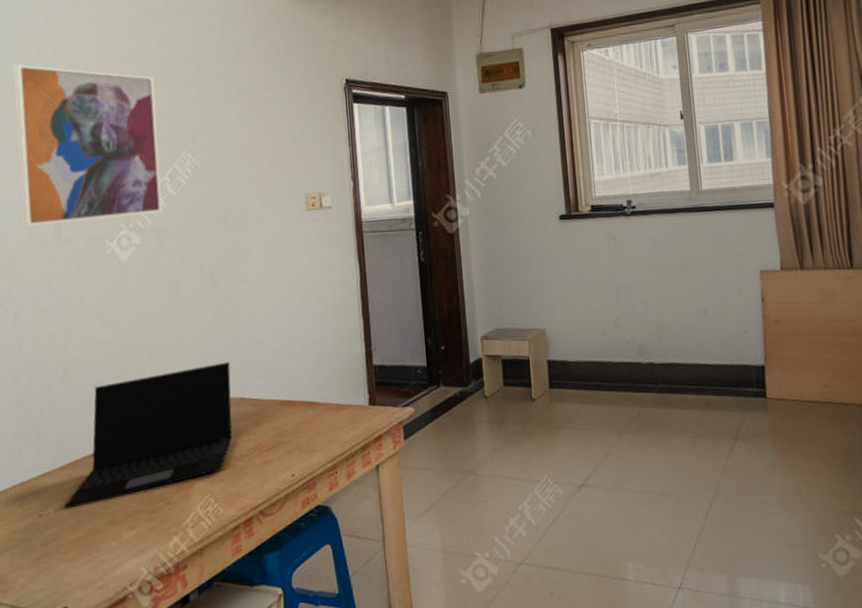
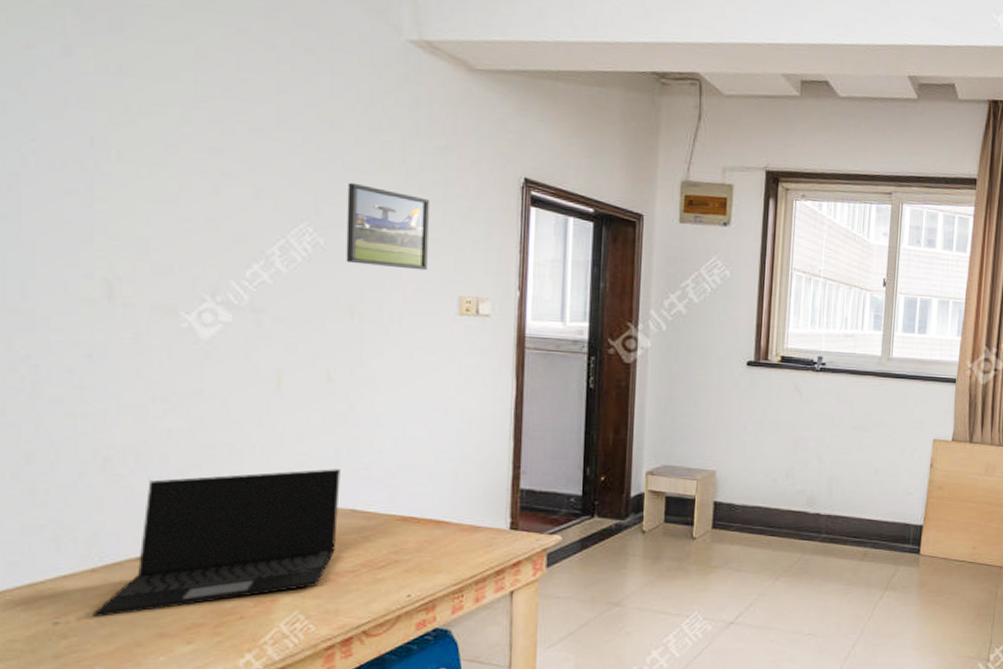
wall art: present [12,64,163,227] -> none [50,70,269,290]
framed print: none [213,110,279,179] -> present [346,182,430,271]

